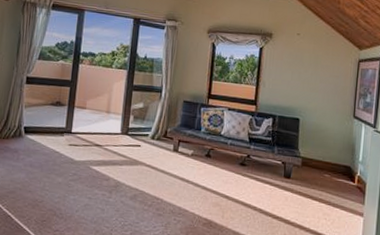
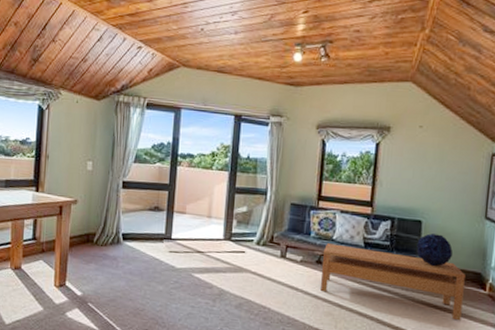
coffee table: none [209,138,337,211] -> present [321,243,465,321]
decorative sphere: none [295,130,326,160] -> present [416,233,453,266]

